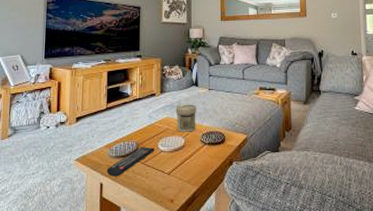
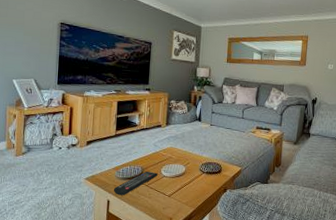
jar: present [175,104,197,132] -> none [179,136,199,162]

